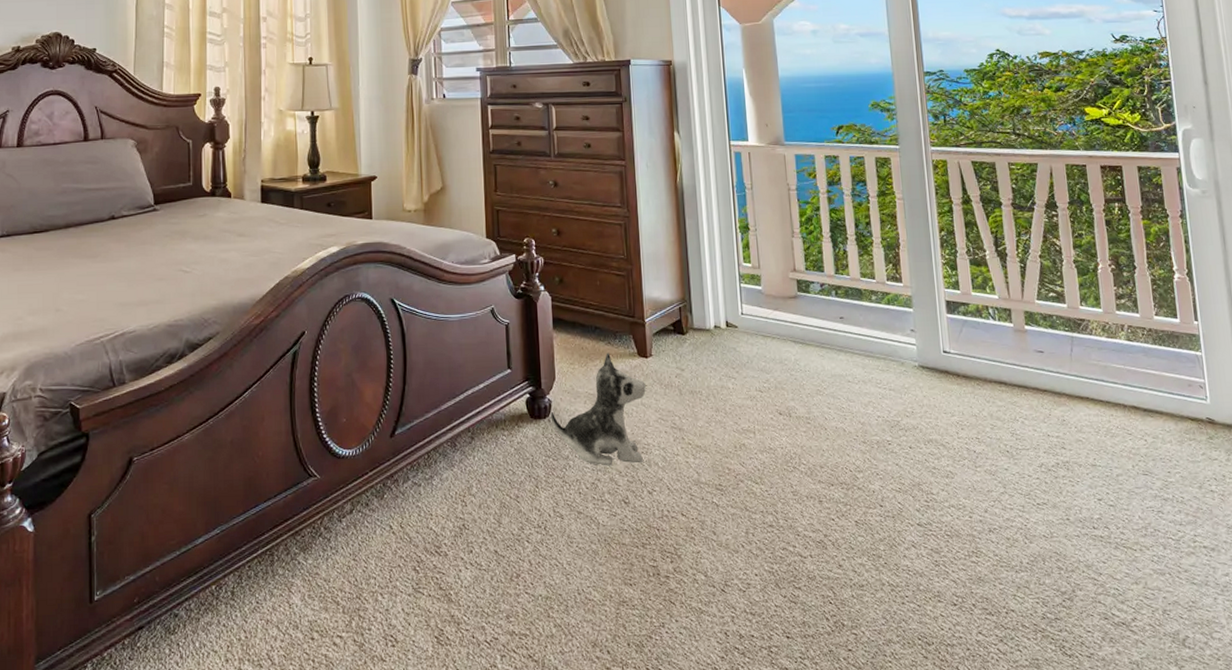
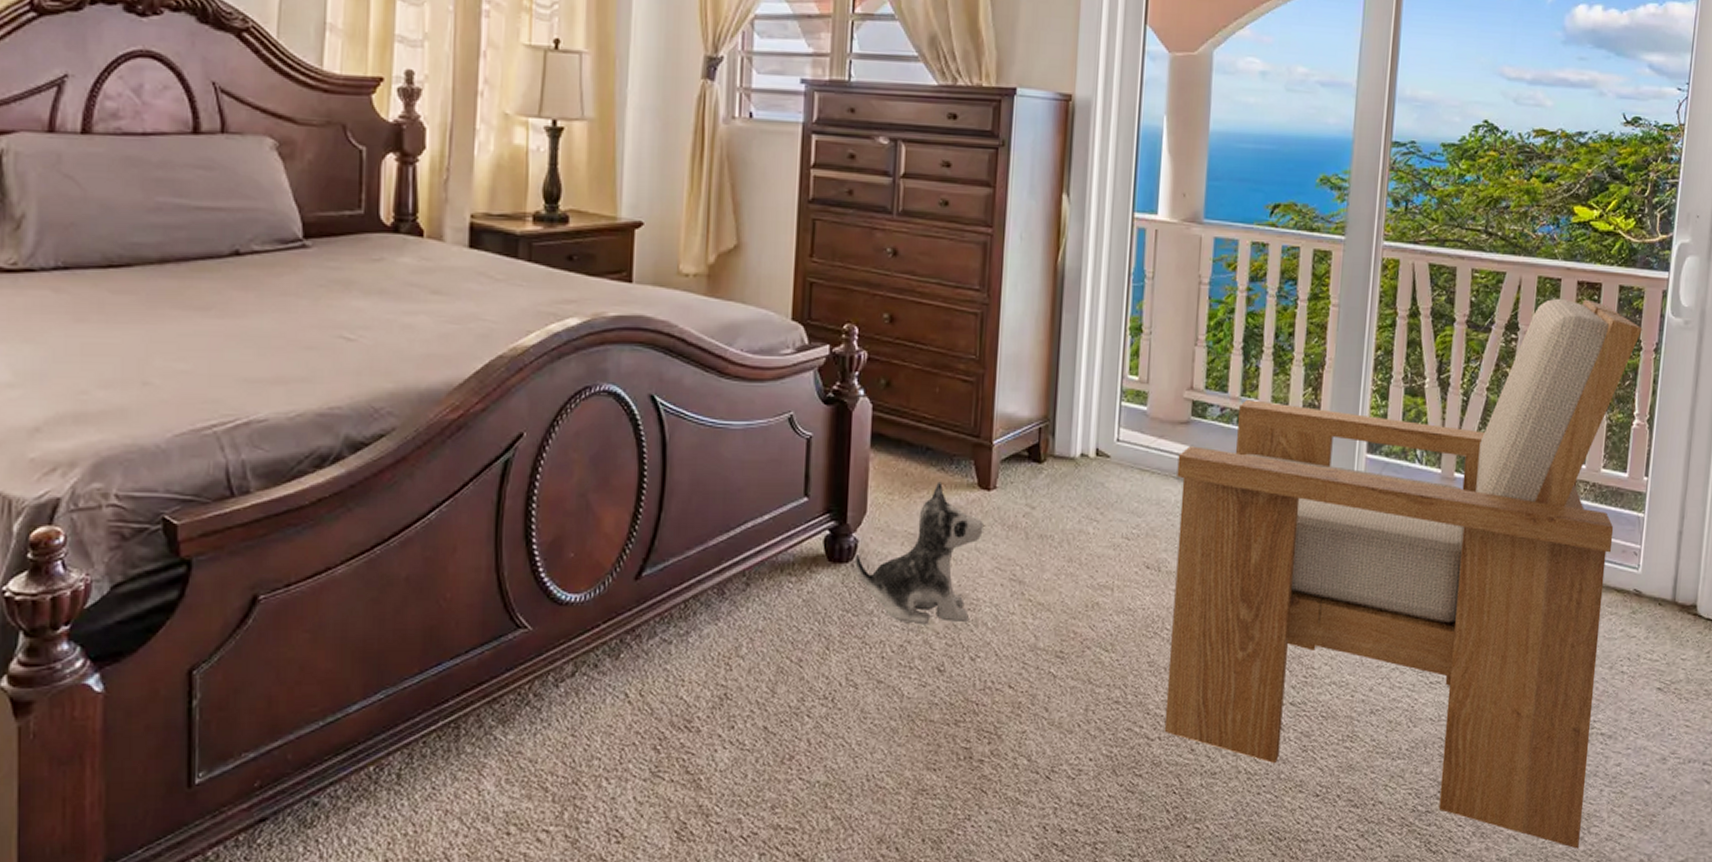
armchair: none [792,179,1205,653] -> present [1164,298,1643,849]

